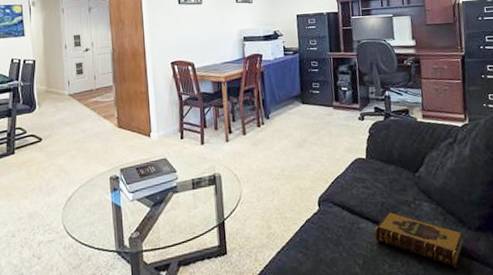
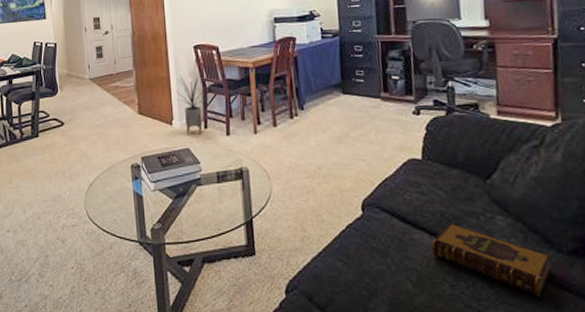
house plant: none [154,86,182,146] -> present [176,71,206,135]

